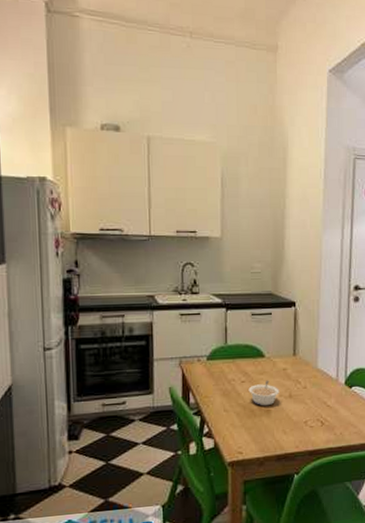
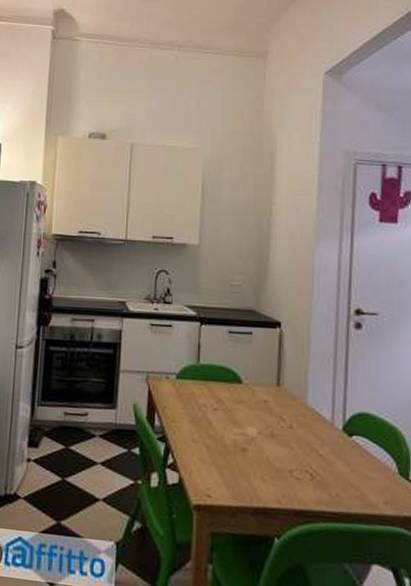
legume: present [248,380,280,406] -> none [221,411,259,443]

